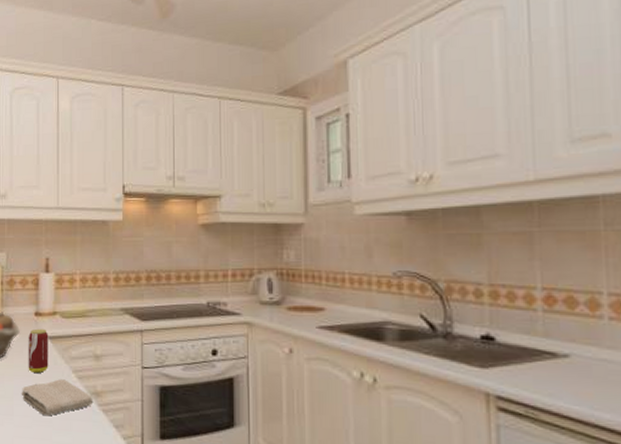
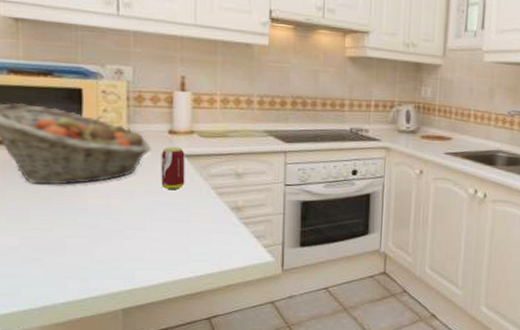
washcloth: present [21,379,94,416] -> none [153,195,234,230]

